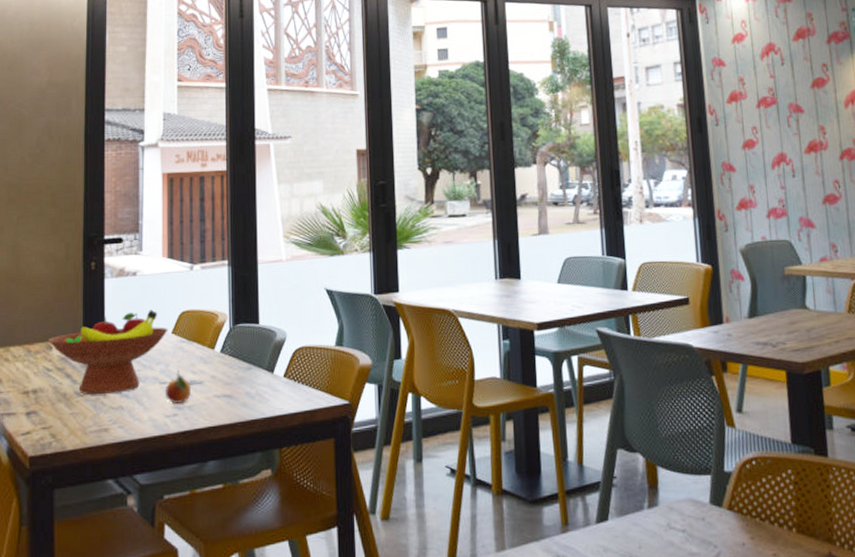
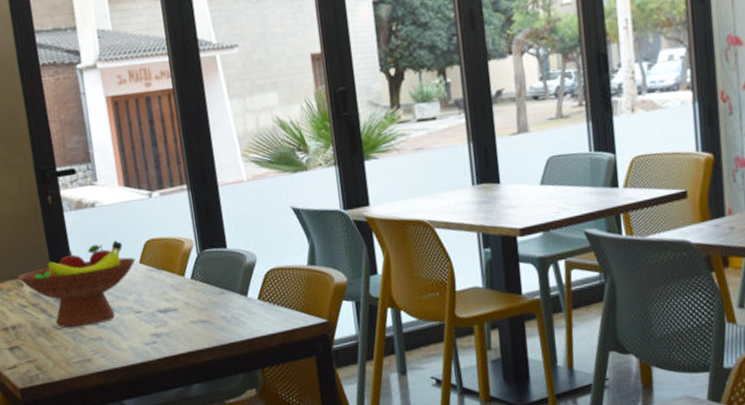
fruit: present [165,369,191,404] -> none [141,298,167,332]

